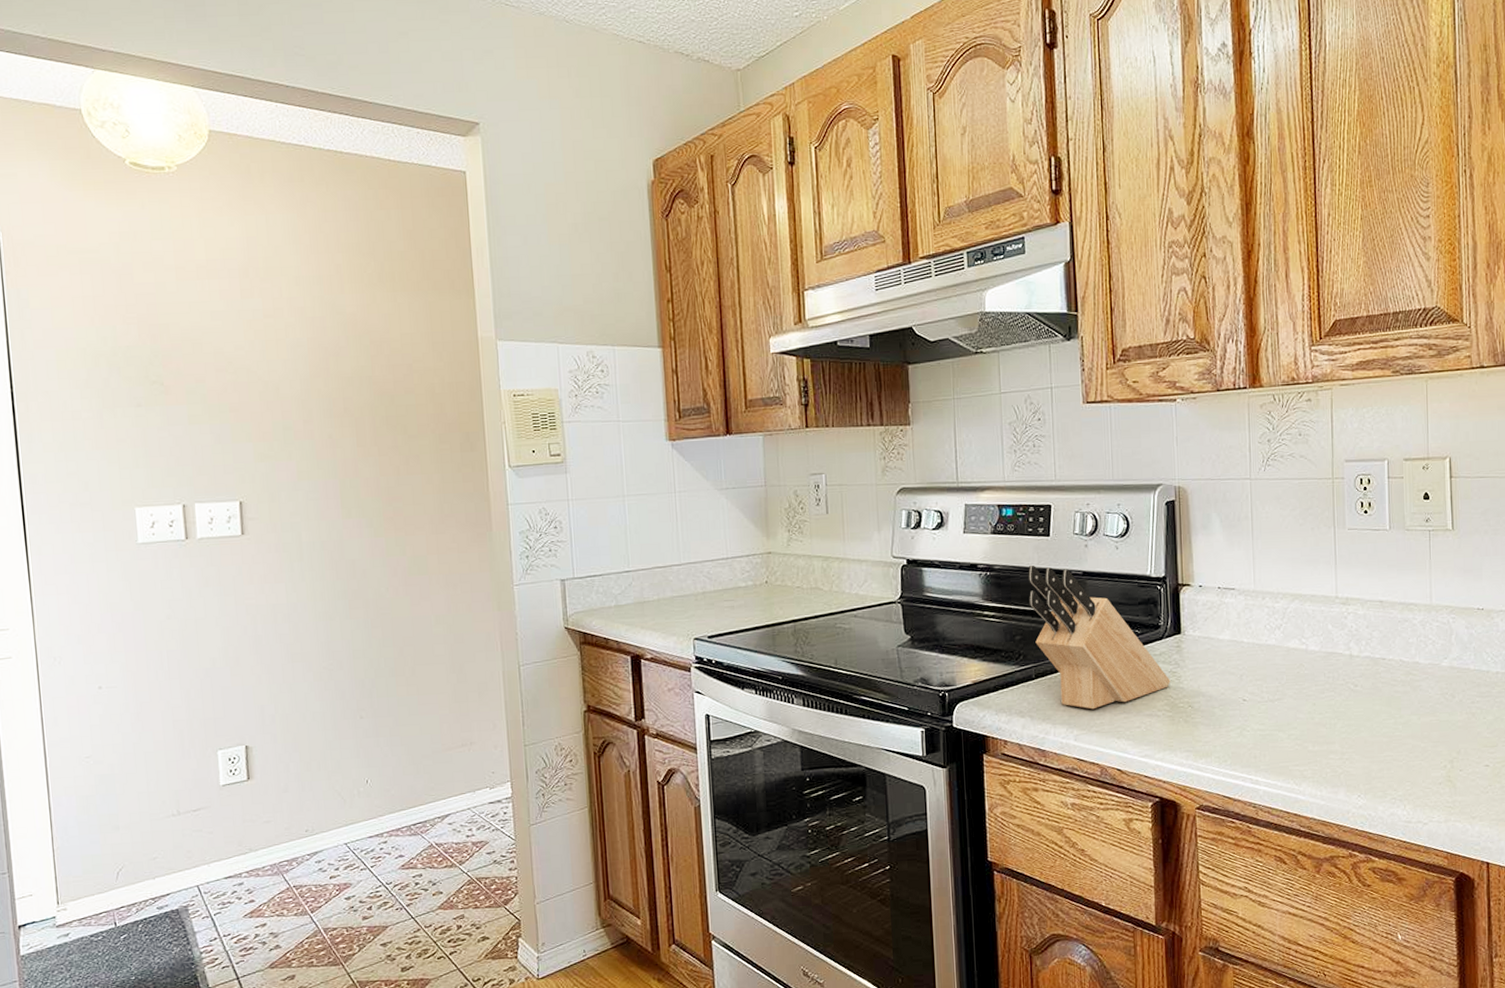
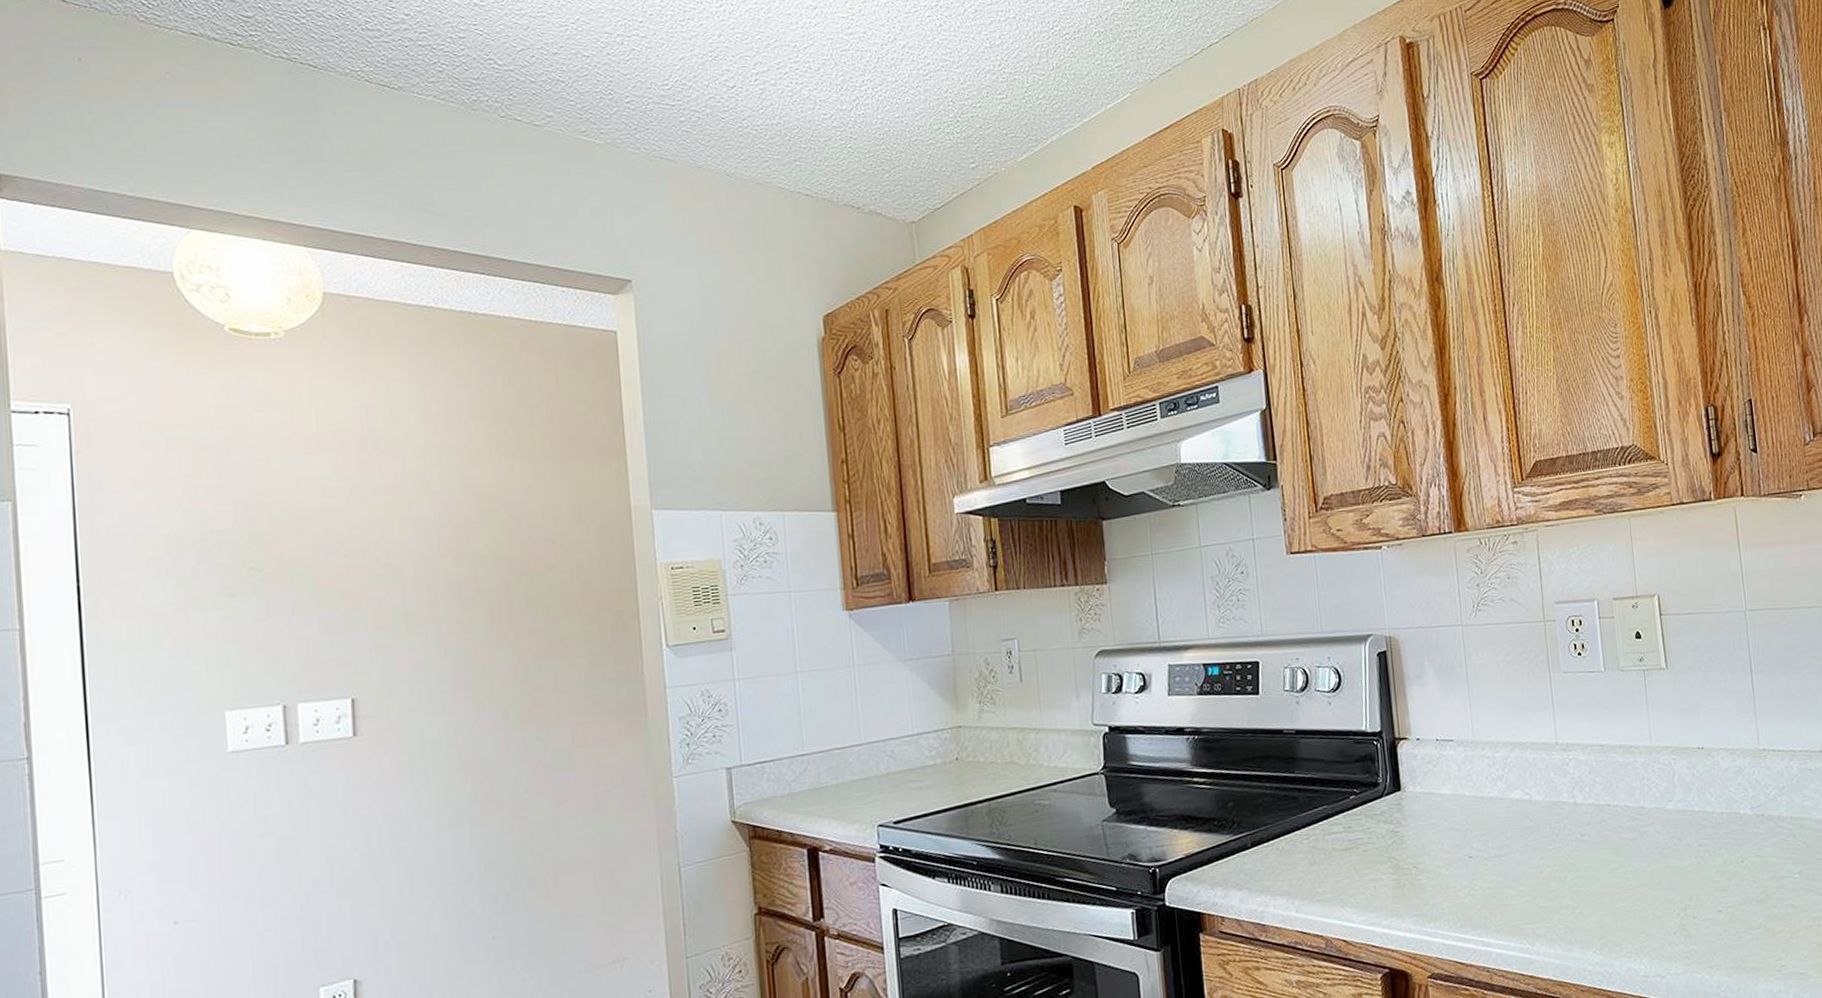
knife block: present [1027,566,1171,710] -> none [1237,726,1393,877]

